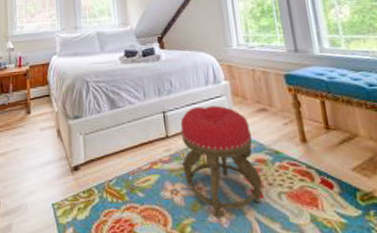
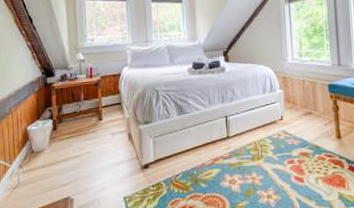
stool: present [180,106,263,218] -> none [240,110,304,200]

